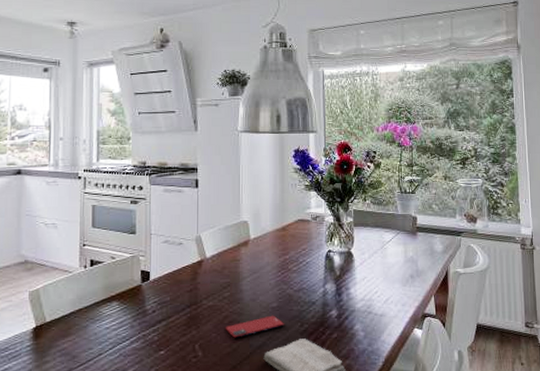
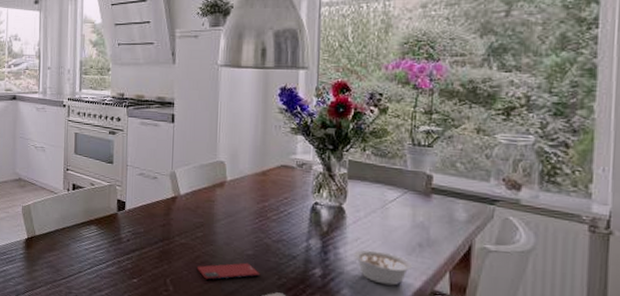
legume: none [362,286,408,315] -> present [354,249,413,286]

